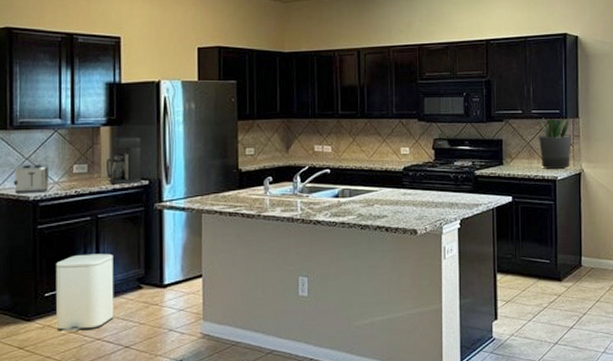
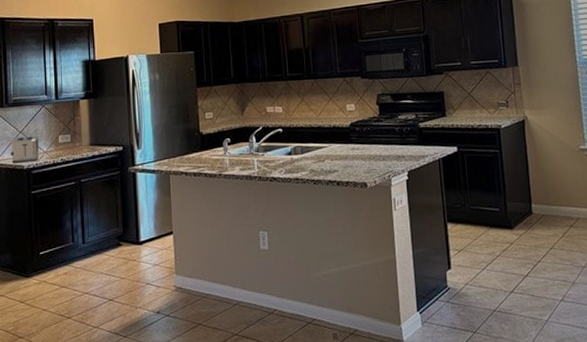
pedal bin: present [55,253,114,332] -> none [48,214,98,287]
coffee maker: present [106,136,142,185] -> none [86,107,117,152]
planter: present [539,117,571,169] -> none [479,66,513,118]

